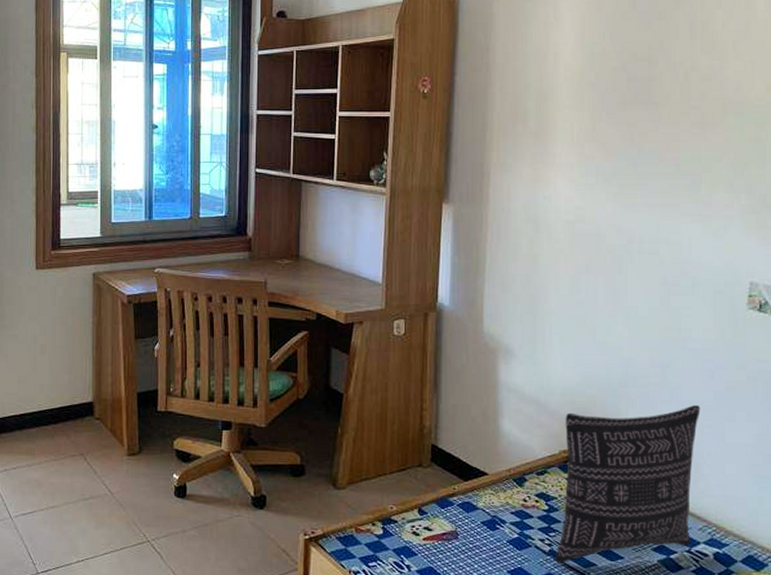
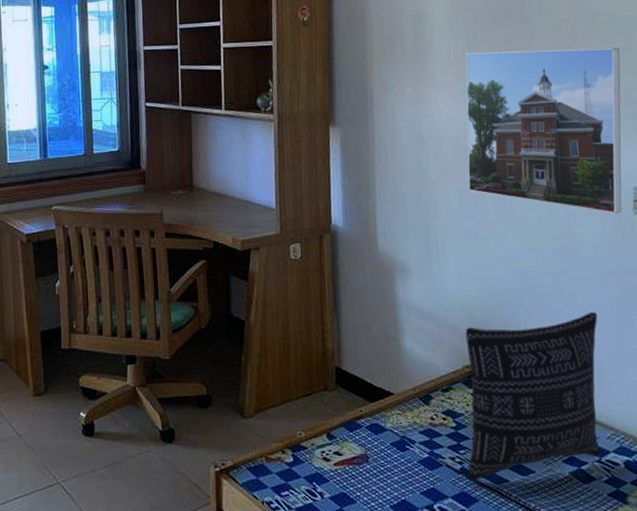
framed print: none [580,135,750,309] -> present [465,47,622,215]

